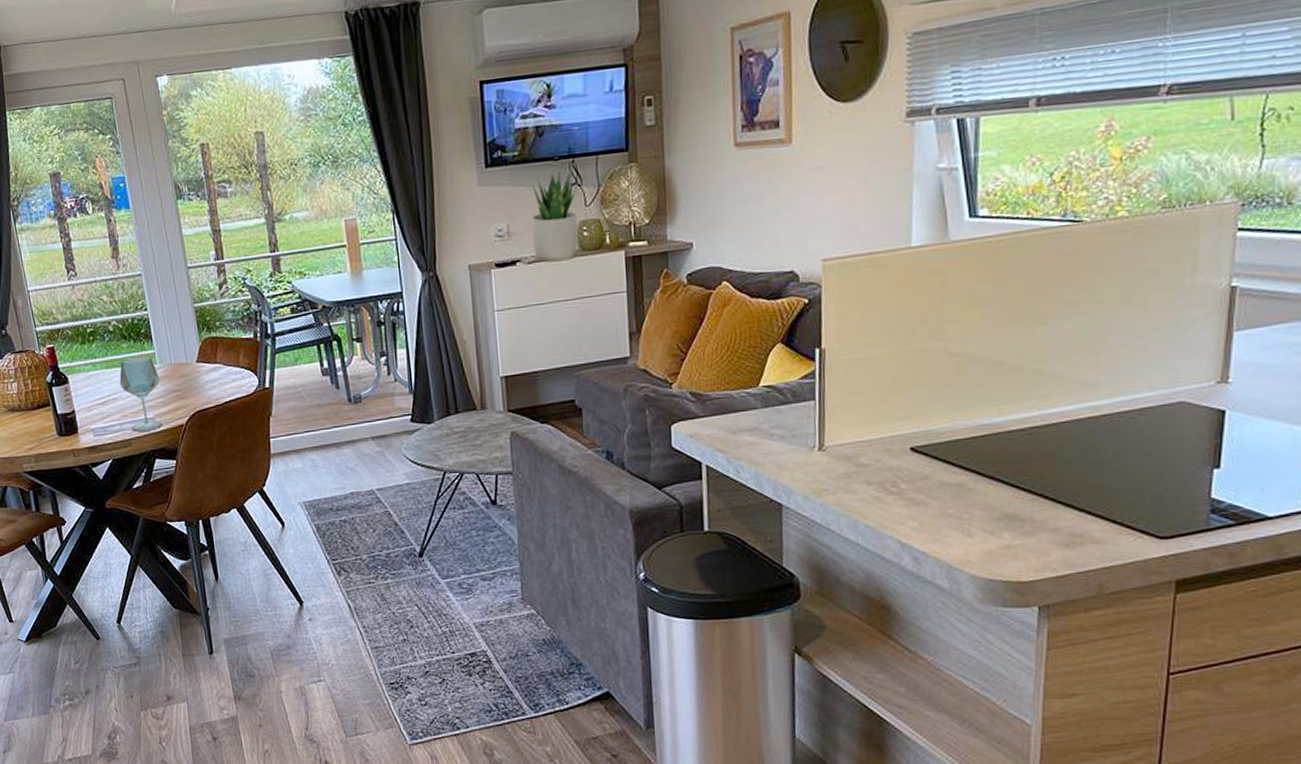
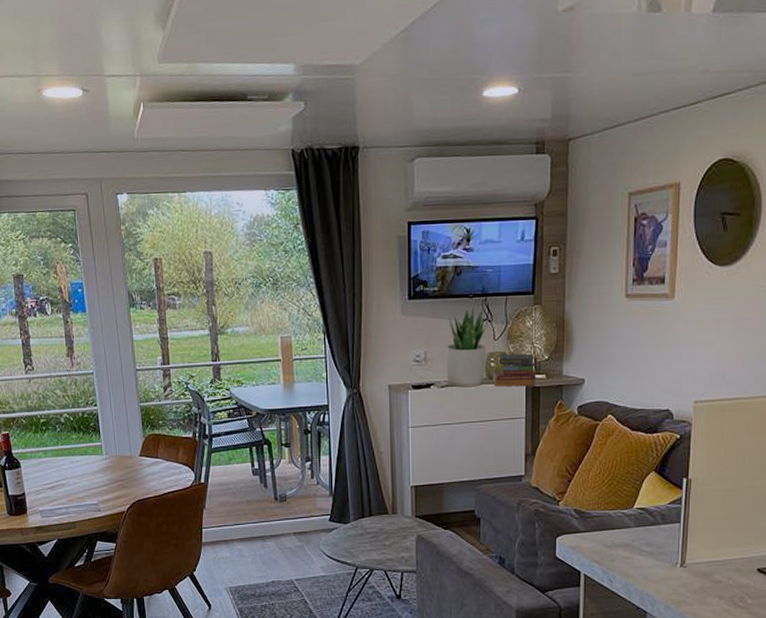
wine glass: present [119,356,163,432] -> none [67,447,105,515]
books: none [585,218,636,259] -> present [492,353,536,387]

